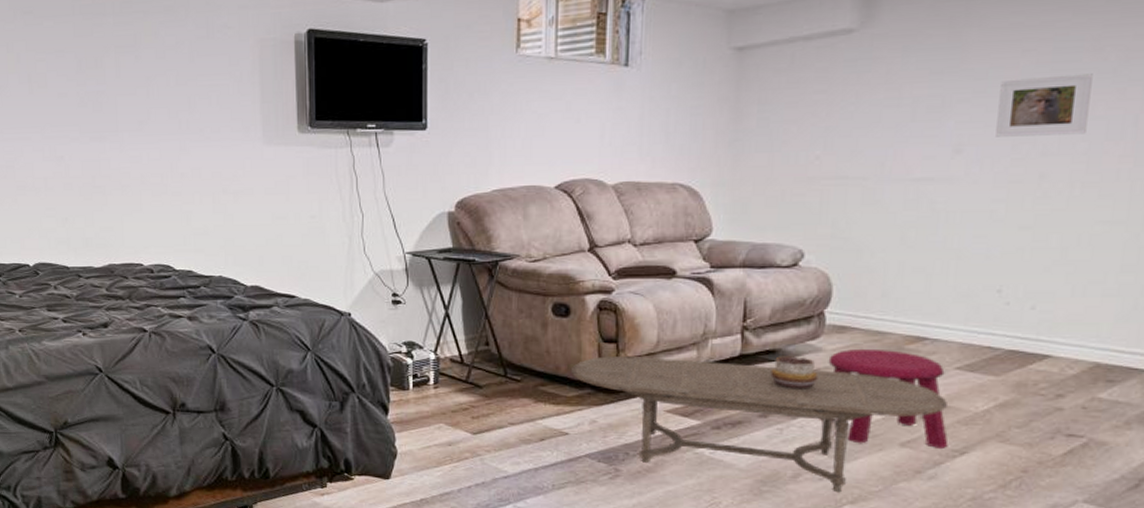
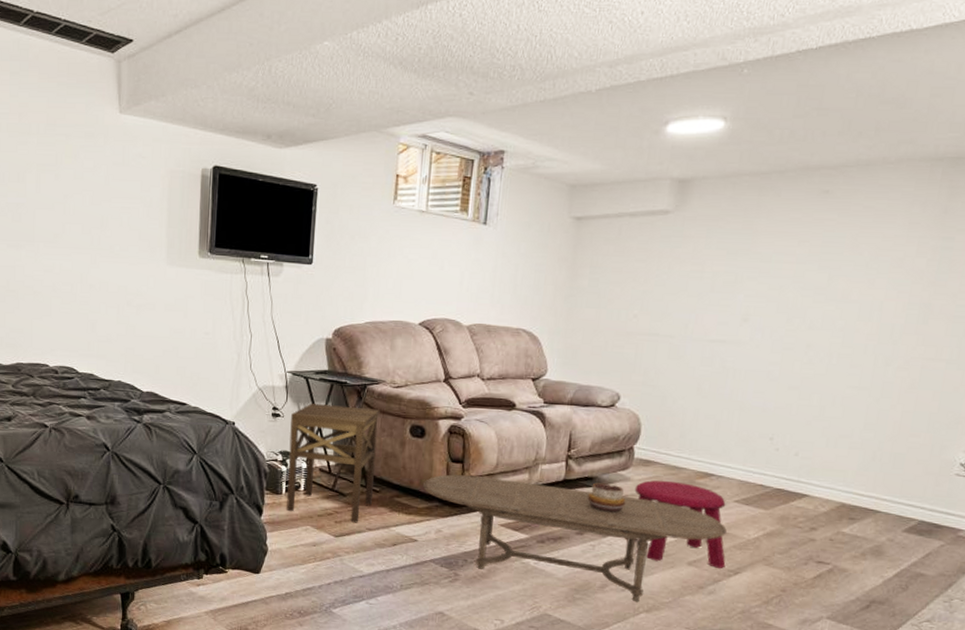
side table: none [414,285,516,418] -> present [286,402,380,523]
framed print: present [996,73,1093,137] -> none [775,264,851,314]

